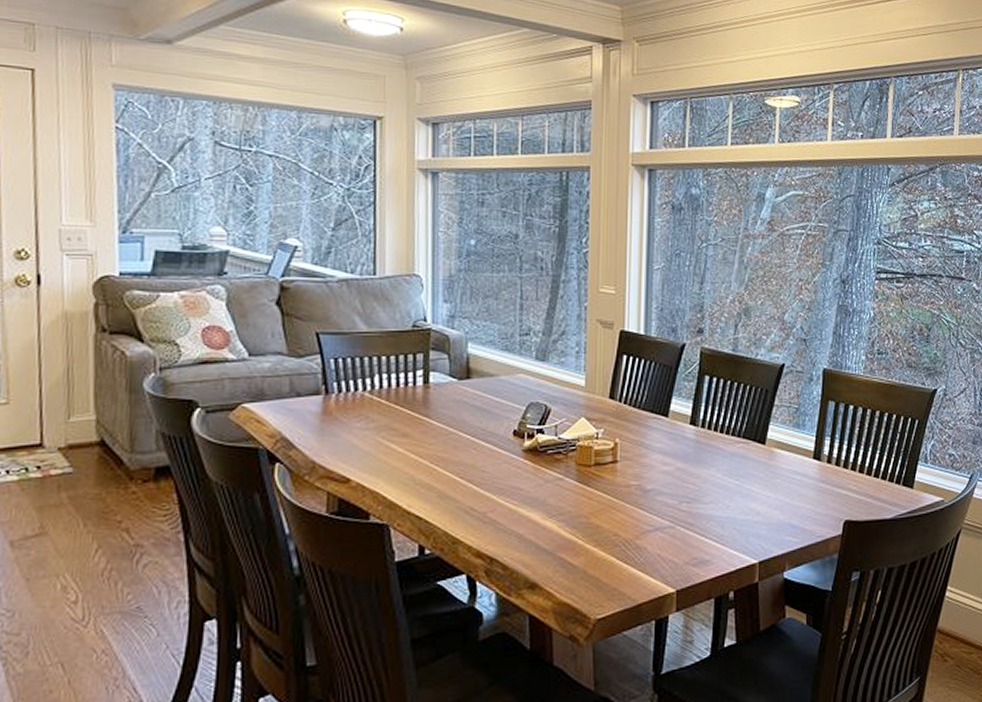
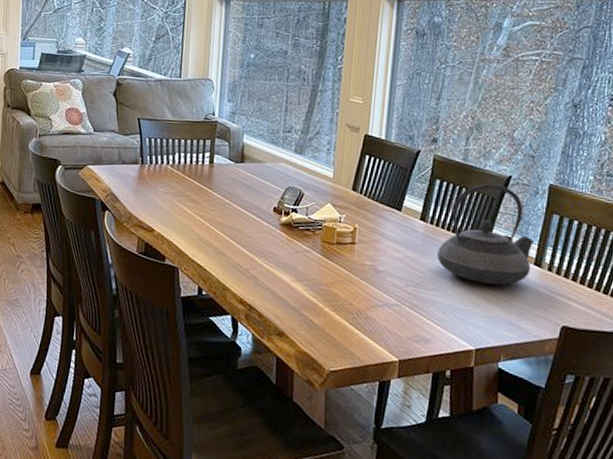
teapot: none [710,375,811,487] -> present [436,184,534,285]

